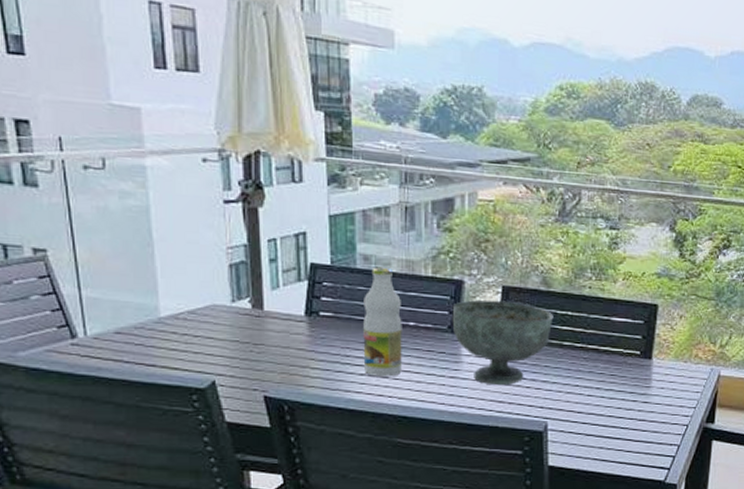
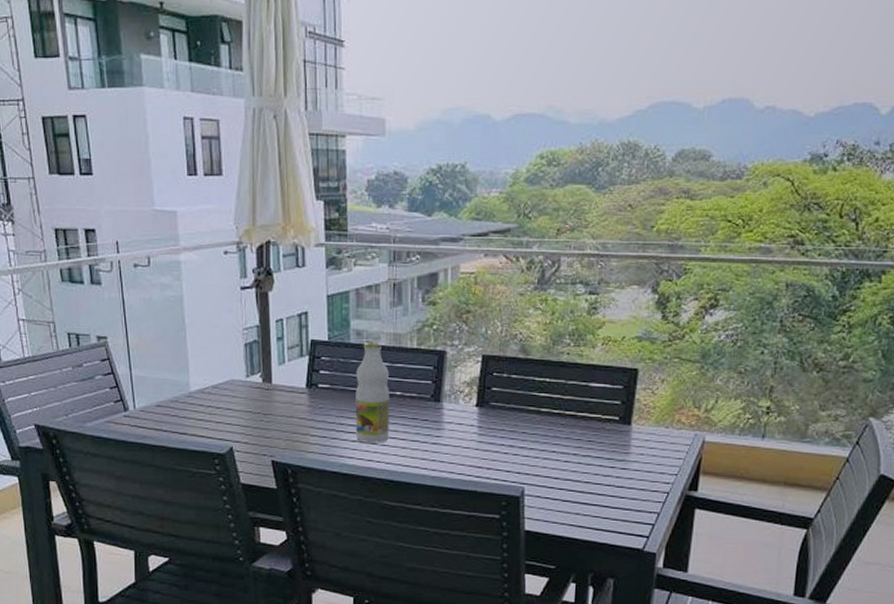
decorative bowl: present [452,299,554,386] -> none [435,369,532,452]

